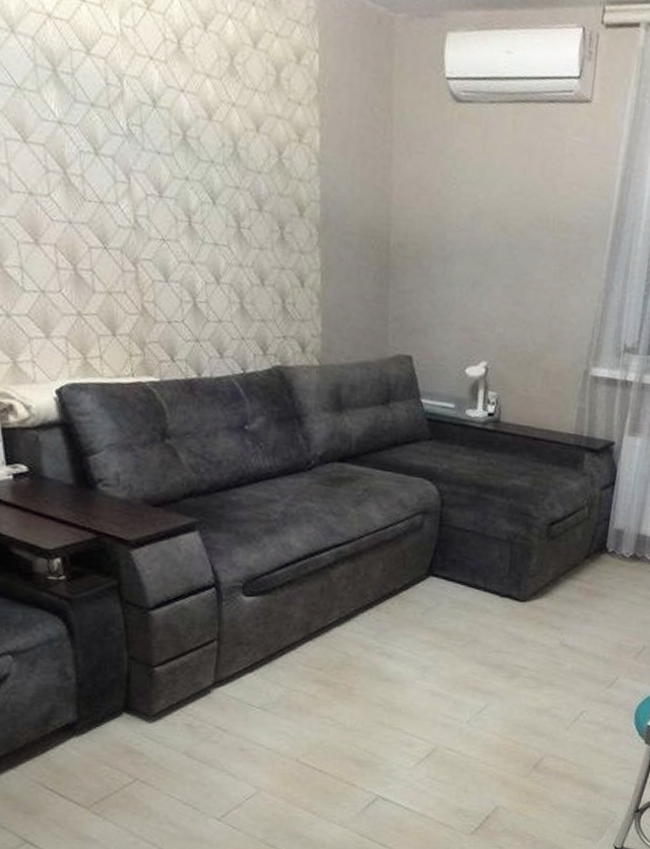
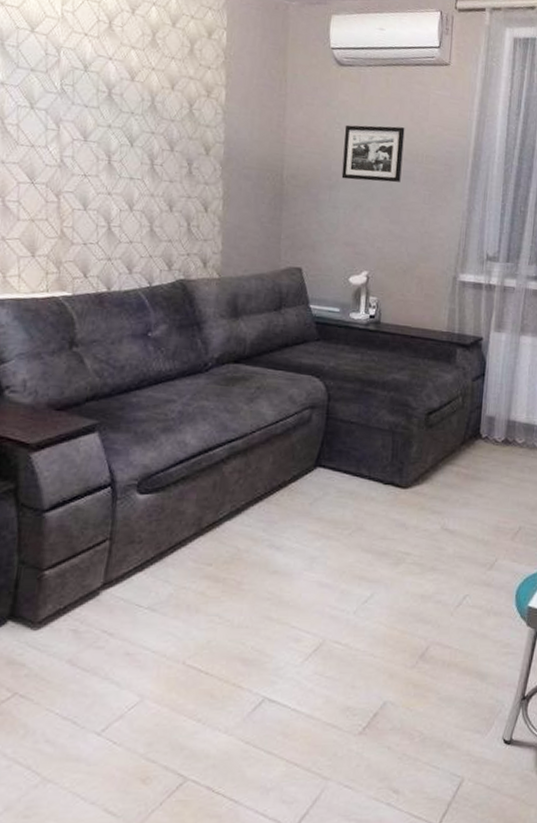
picture frame: none [457,180,534,255] -> present [341,124,405,183]

